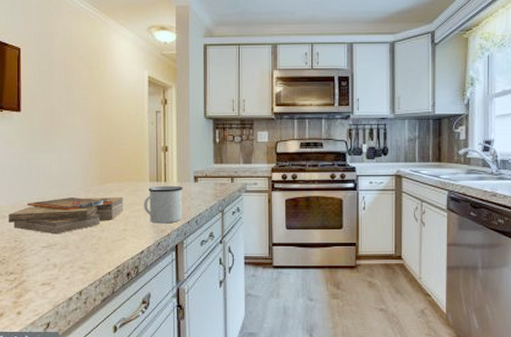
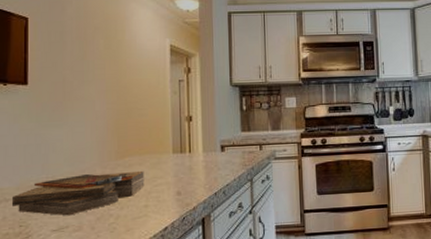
mug: present [144,185,183,224] -> none [167,156,209,197]

